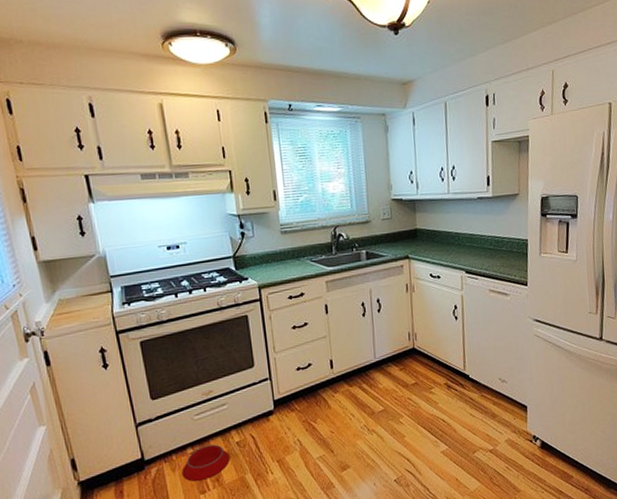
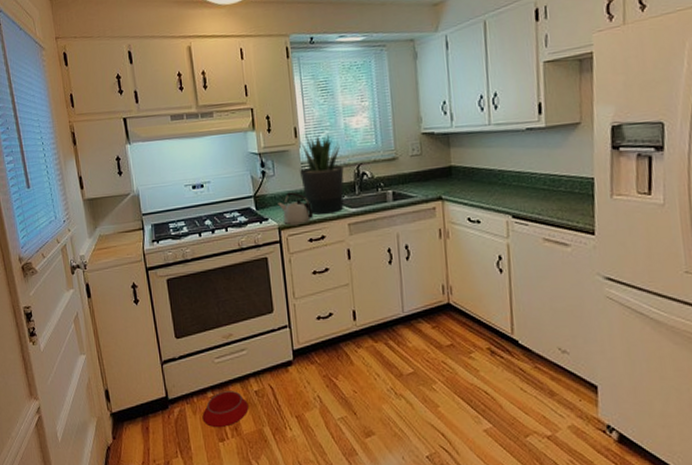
kettle: none [257,252,292,285] -> present [278,192,313,227]
planter: none [279,195,322,274] -> present [300,132,344,215]

